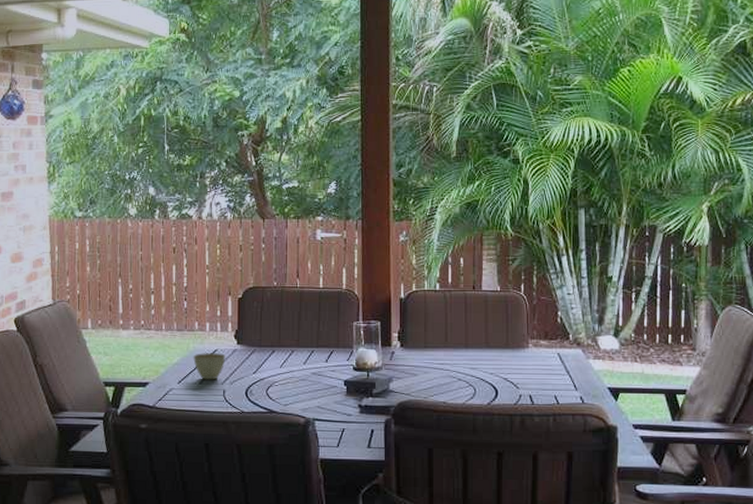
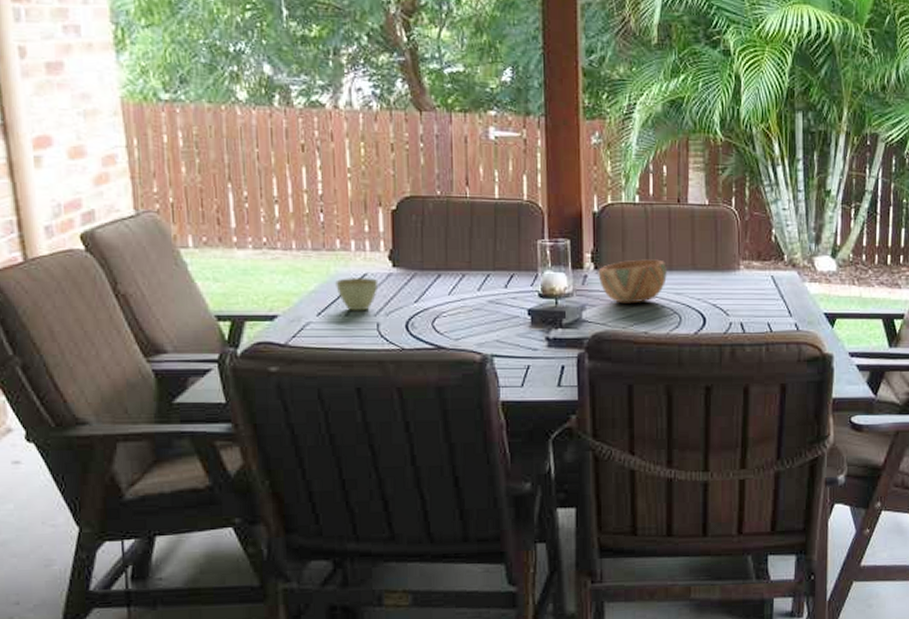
bowl: none [403,338,463,377] -> present [598,259,667,304]

